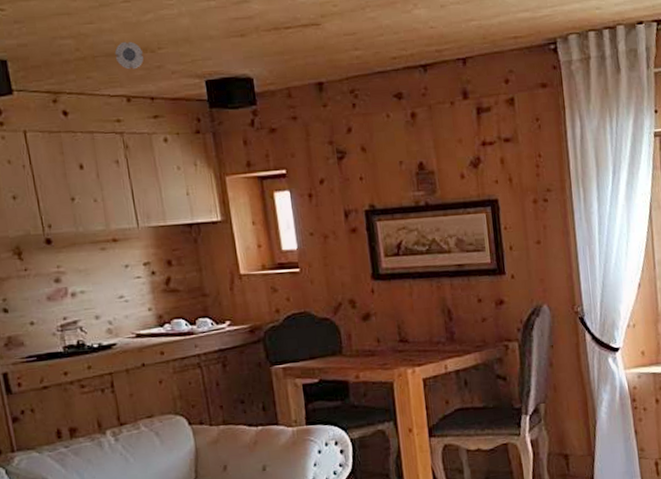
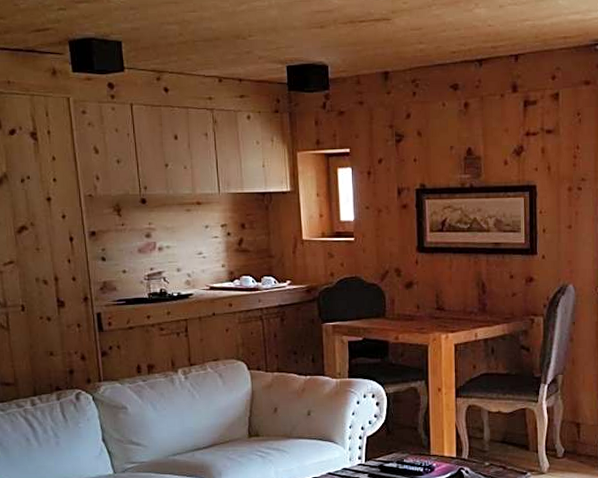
smoke detector: present [114,41,144,70] -> none [211,28,236,54]

